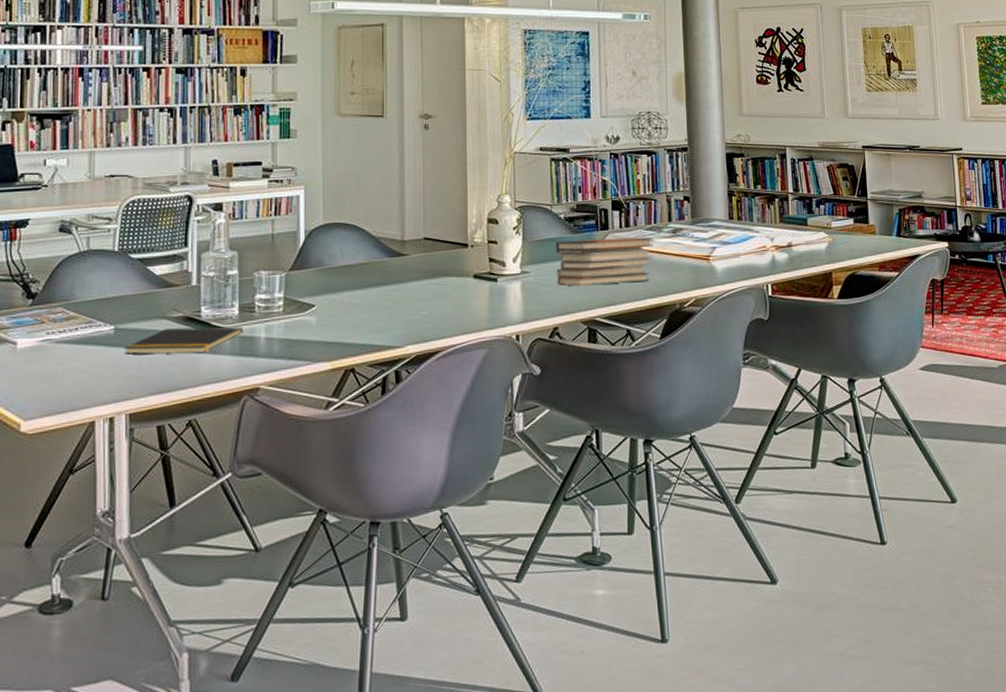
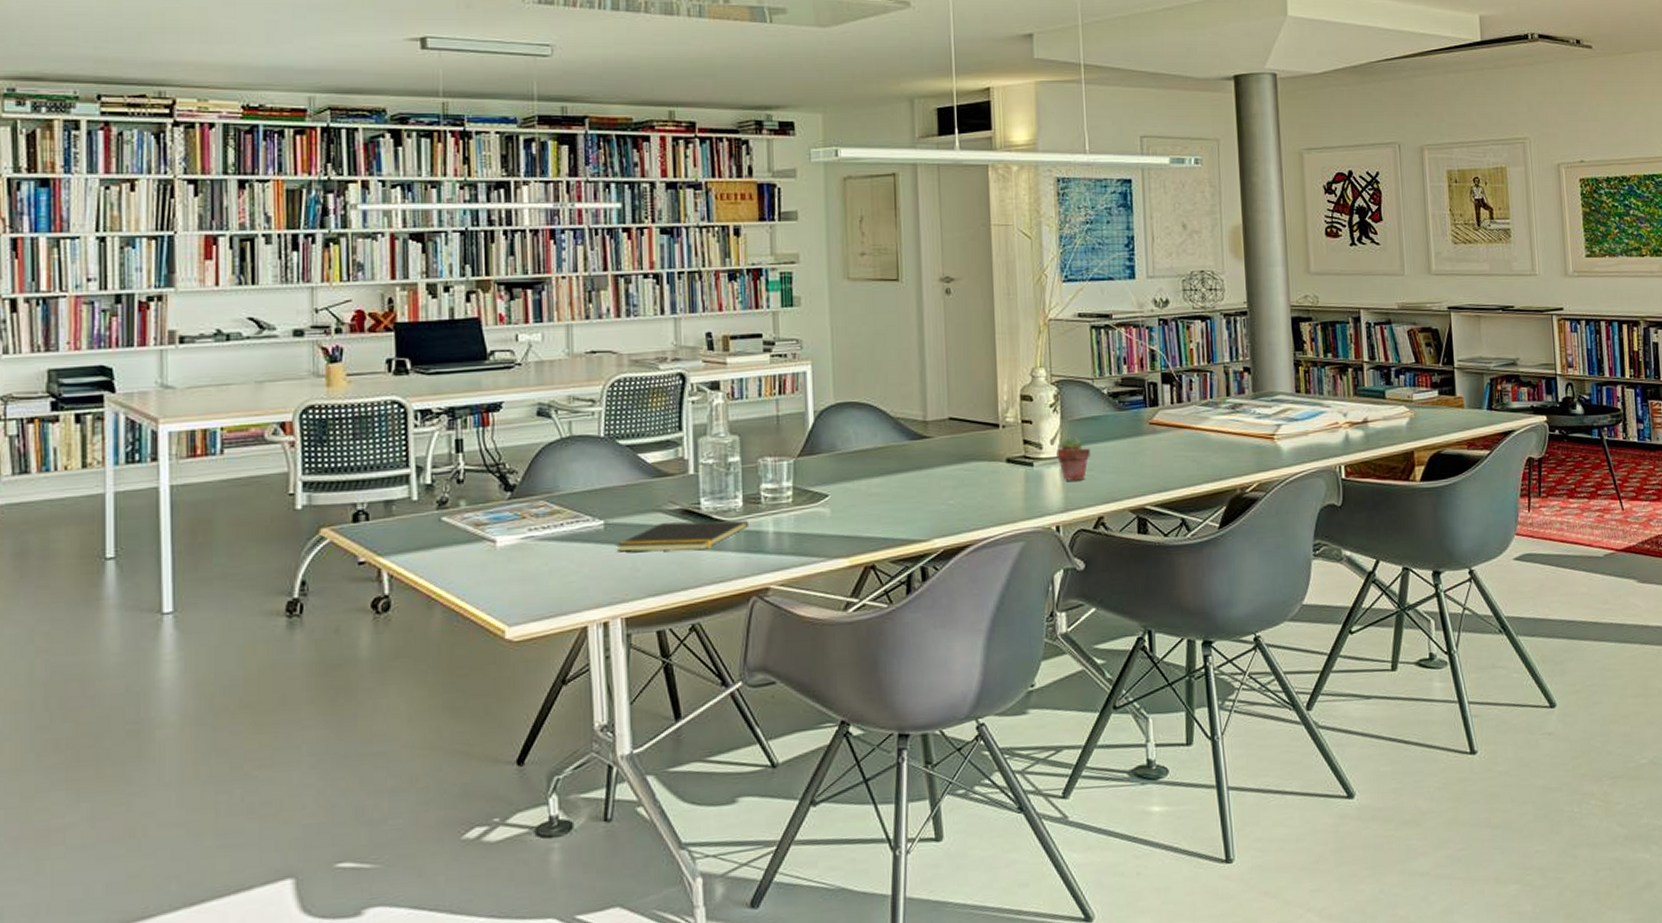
potted succulent: none [518,255,548,295] -> present [1056,436,1090,481]
book stack: present [556,237,653,286] -> none [1099,414,1210,471]

